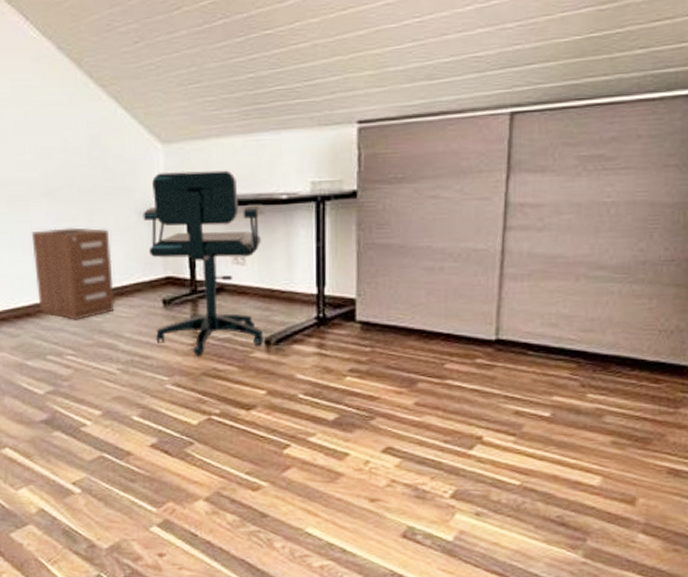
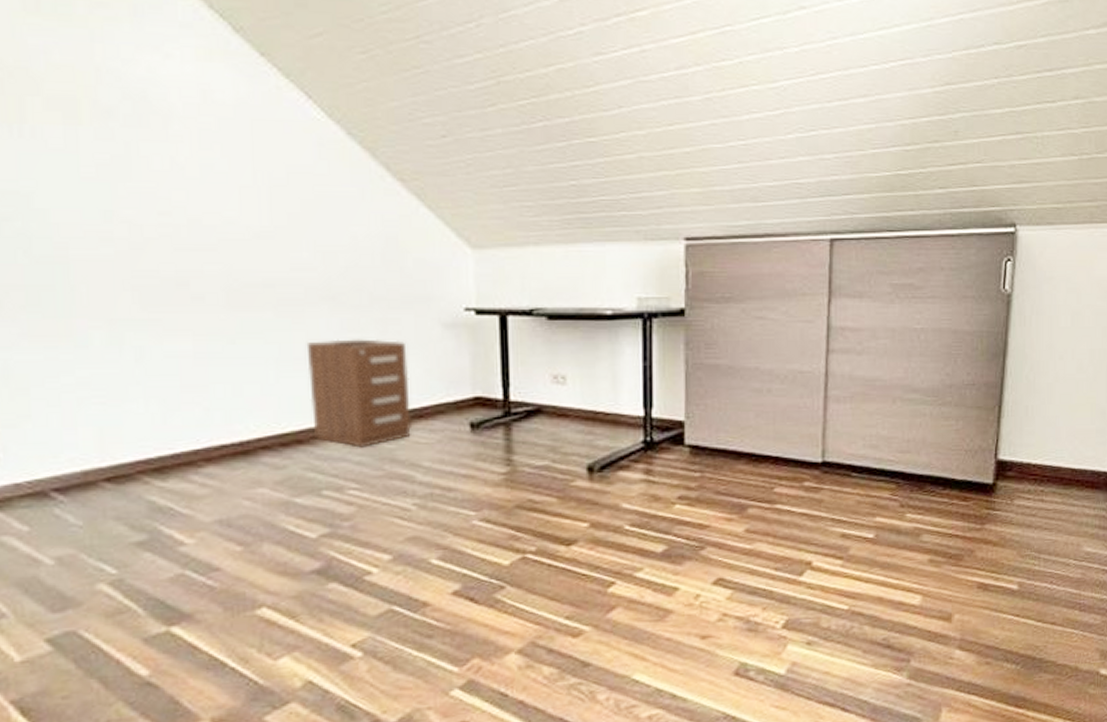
office chair: present [143,170,266,356] -> none [448,281,589,487]

